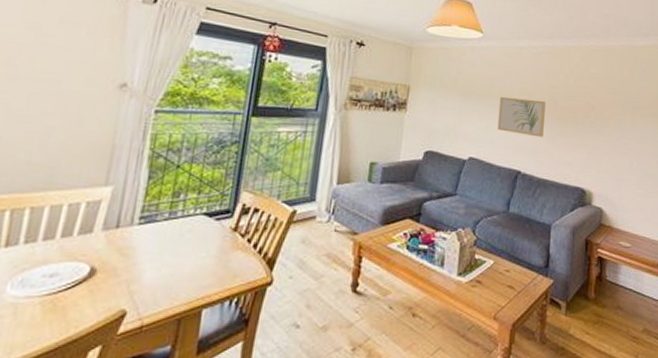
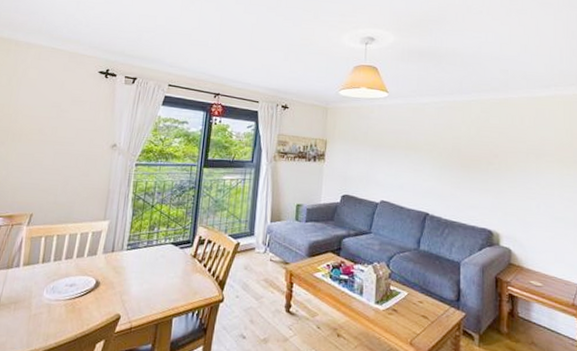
wall art: present [497,96,546,138] -> none [405,147,449,183]

